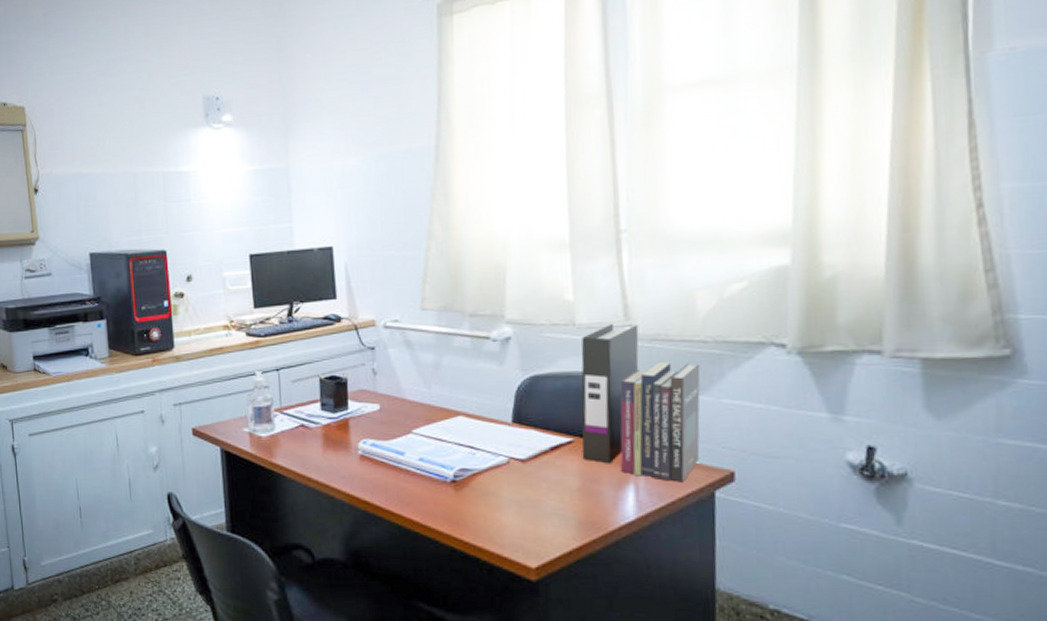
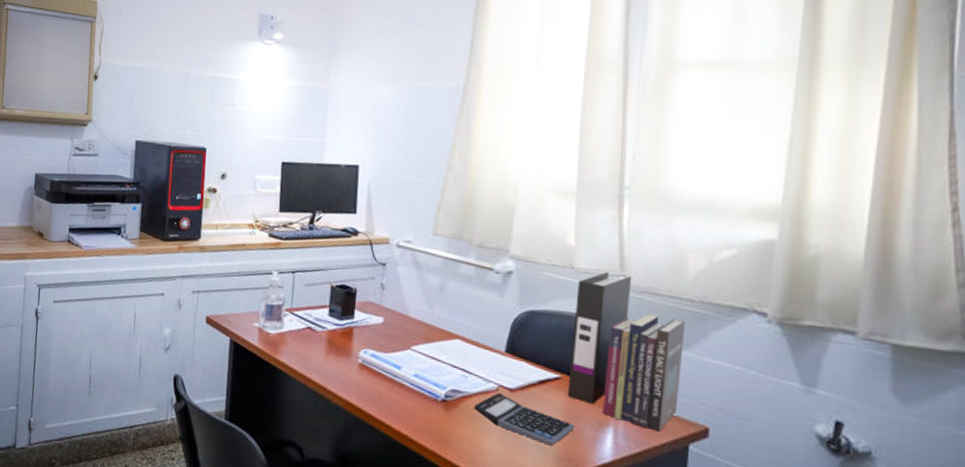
calculator: none [485,465,594,512] -> present [473,392,575,446]

